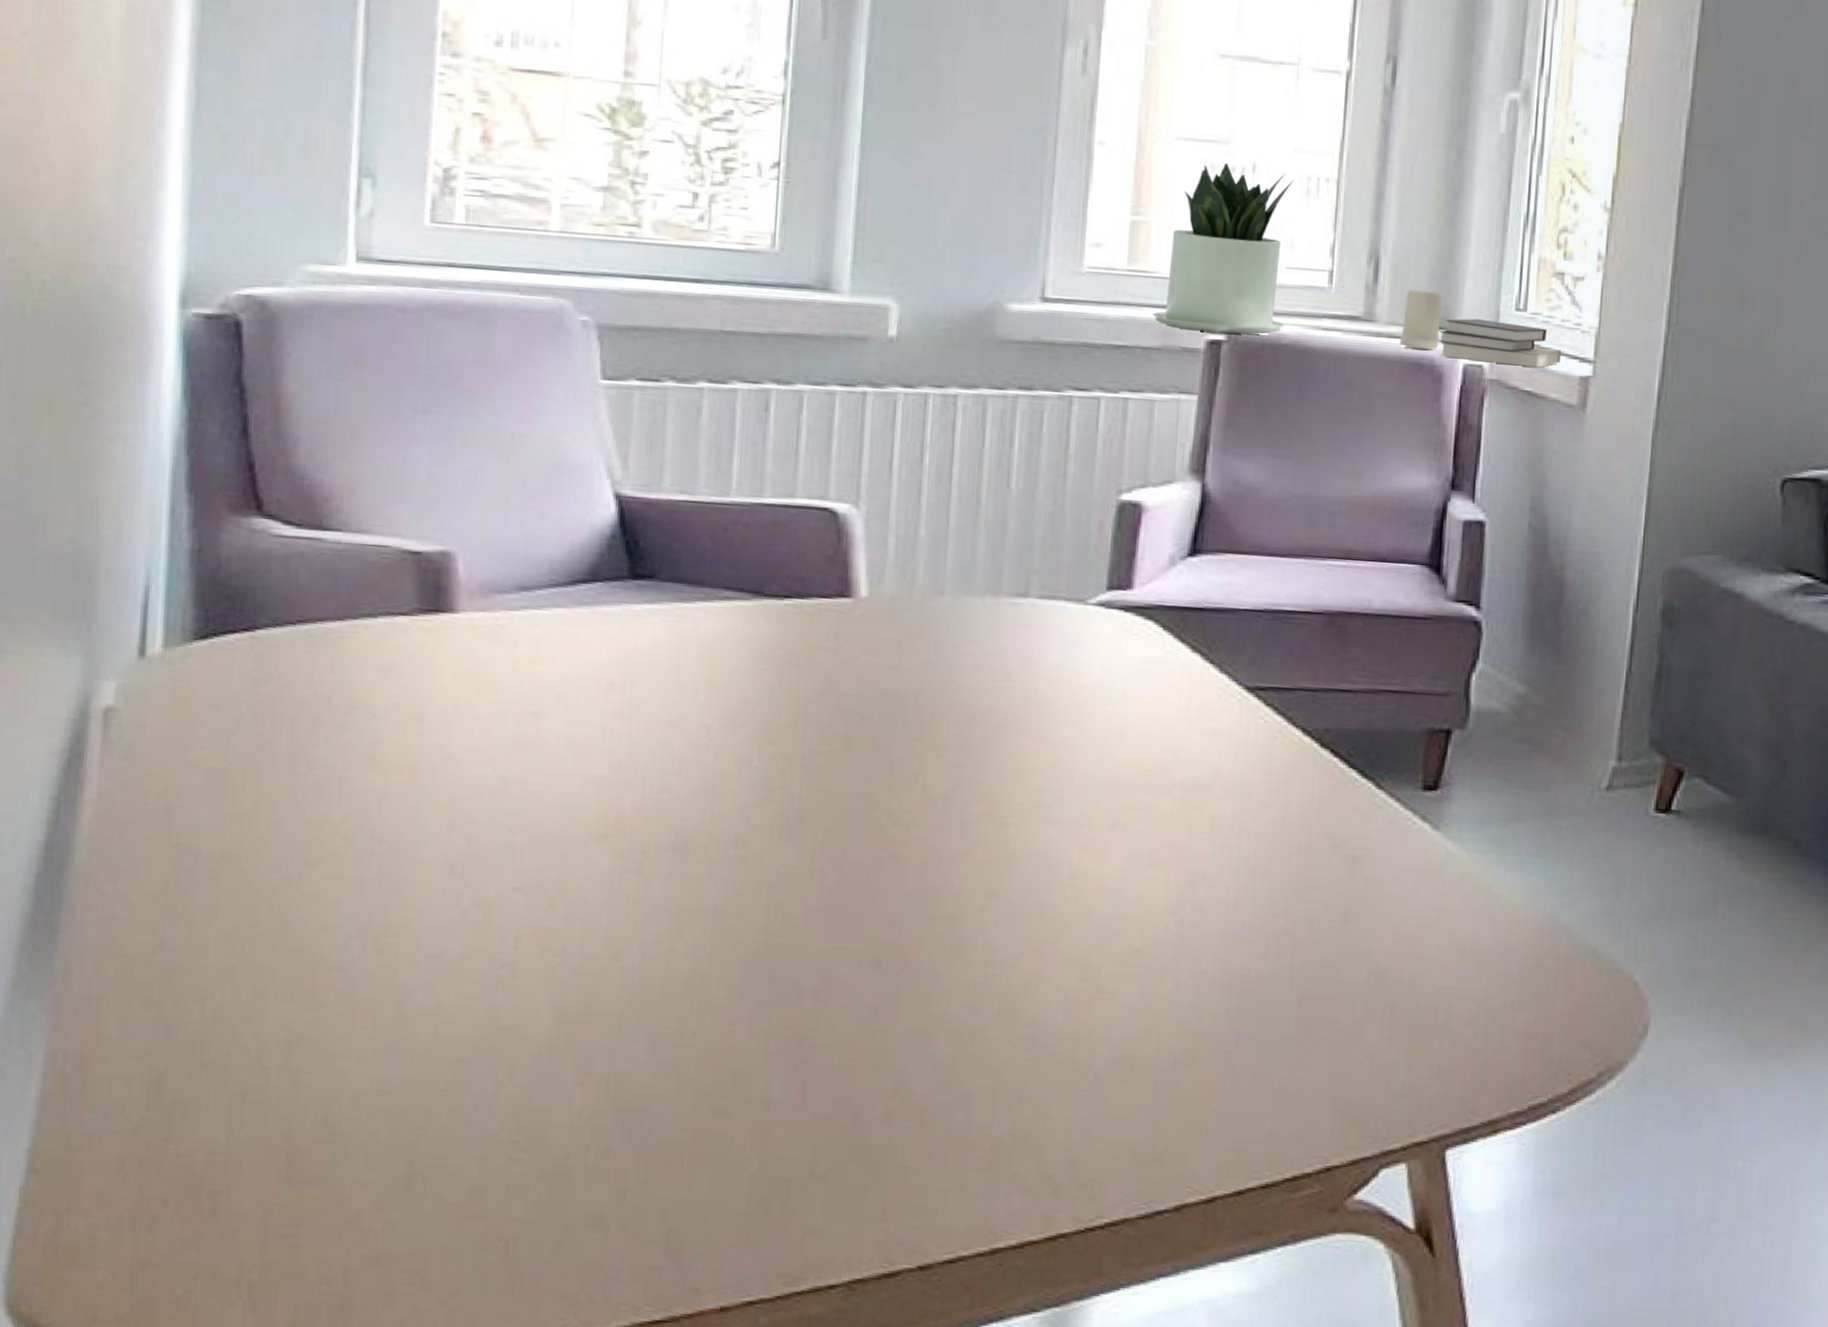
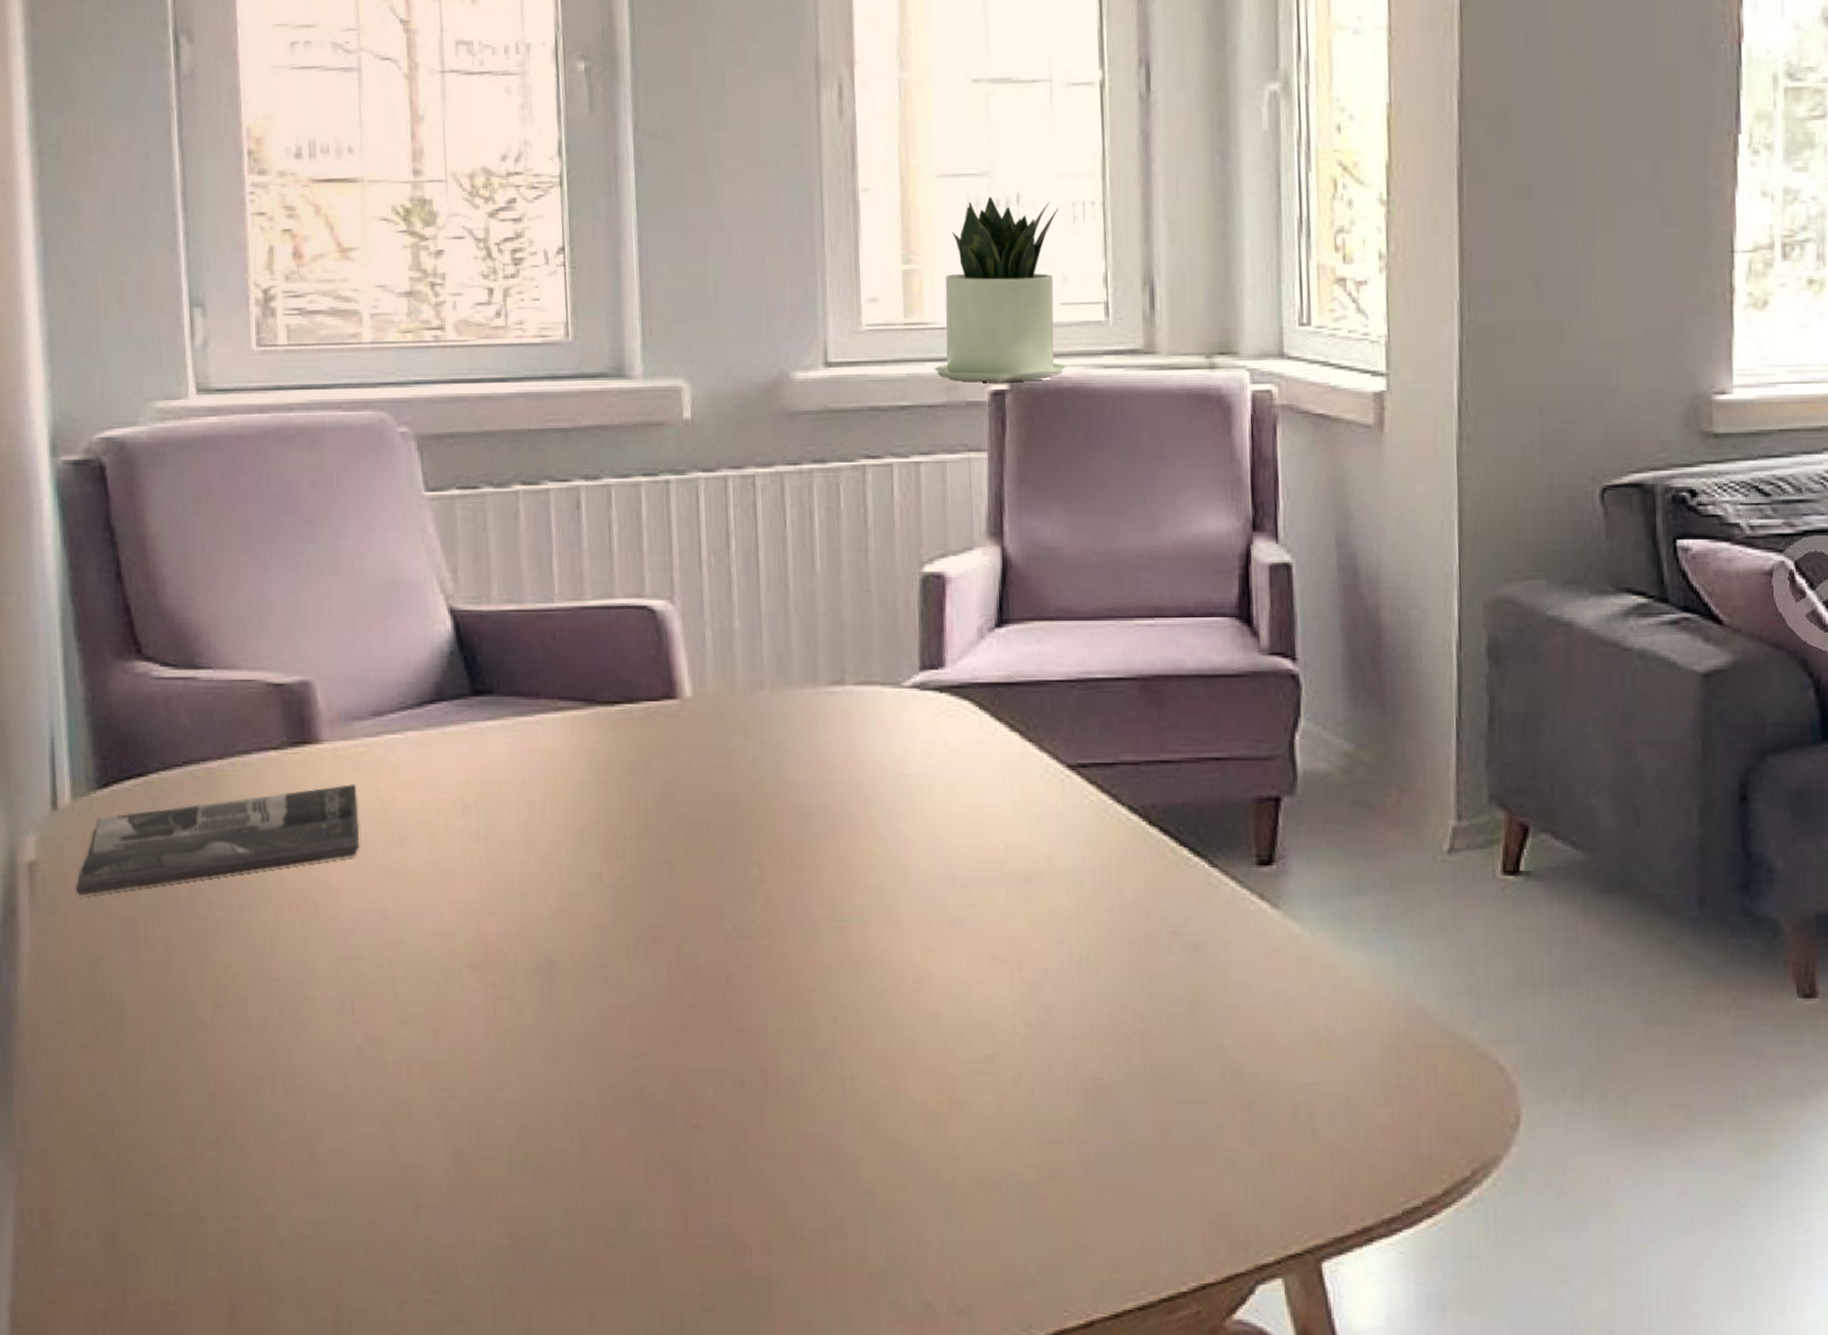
magazine: none [156,654,492,745] -> present [75,783,359,896]
candle: present [1399,288,1442,350] -> none [1183,312,1224,379]
books: present [1439,318,1562,368] -> none [1223,339,1352,387]

